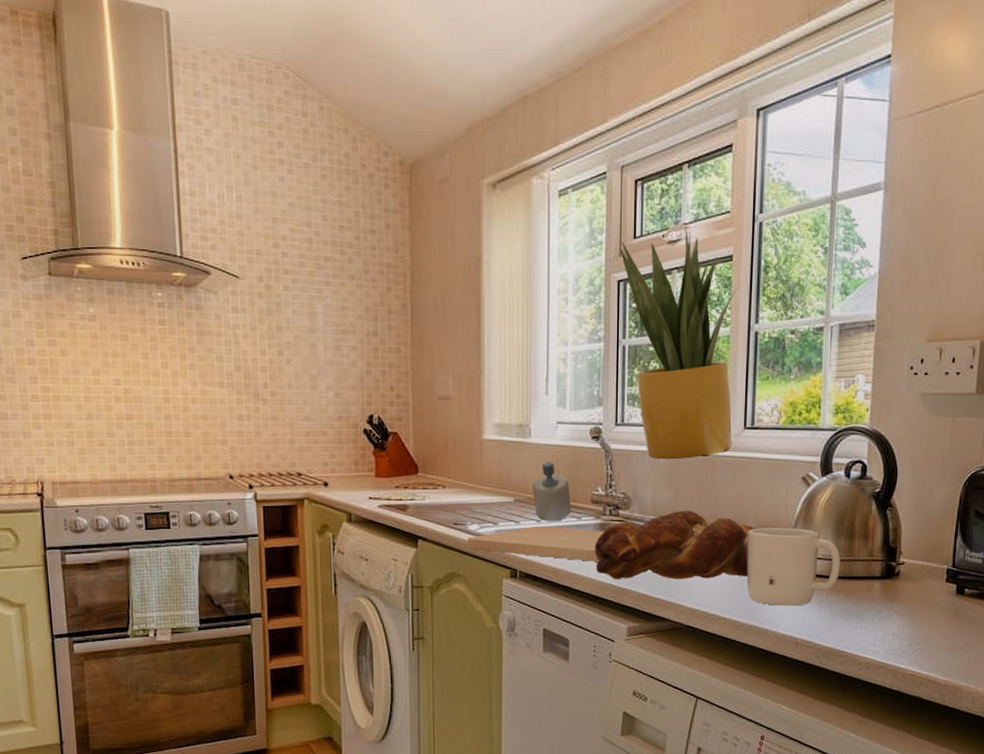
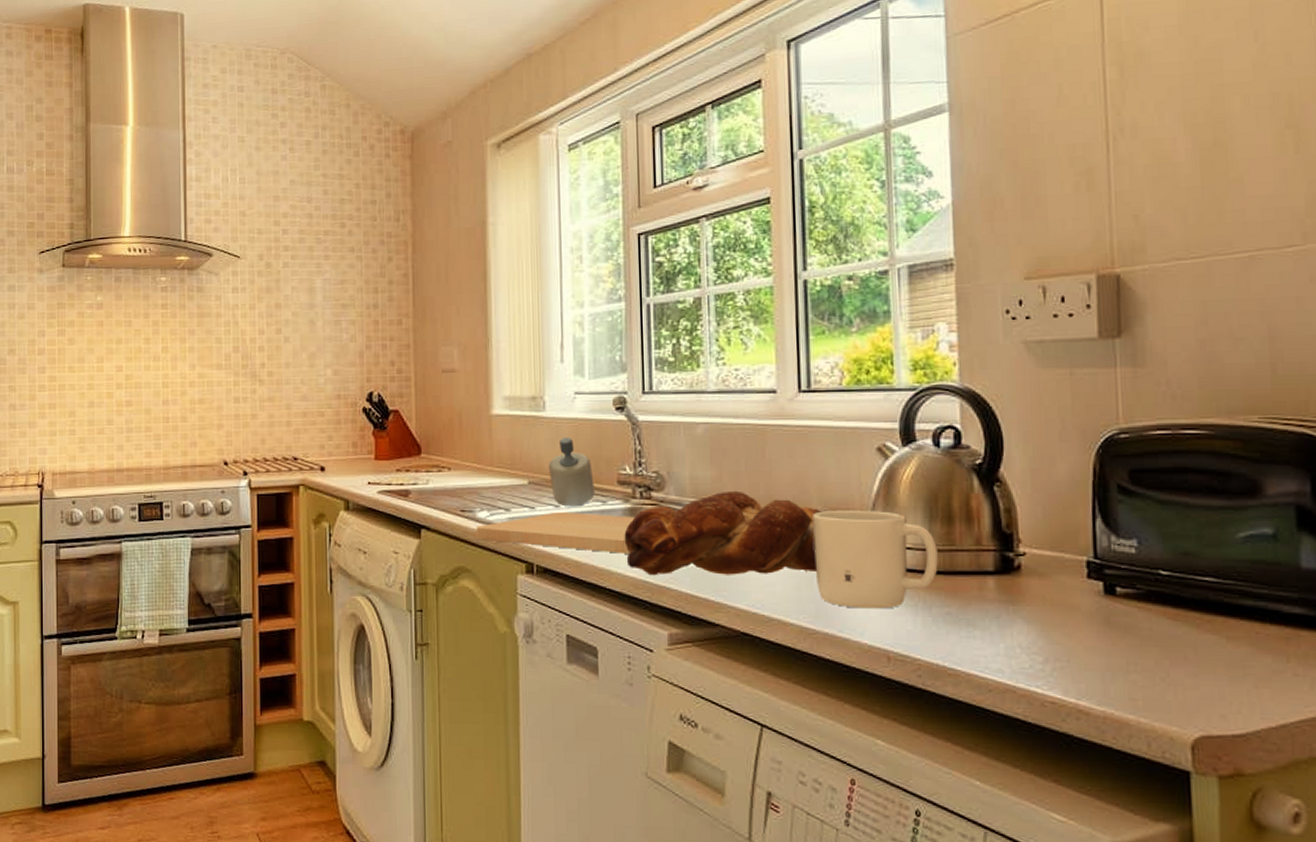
planter: present [620,226,738,460] -> none [639,170,784,432]

